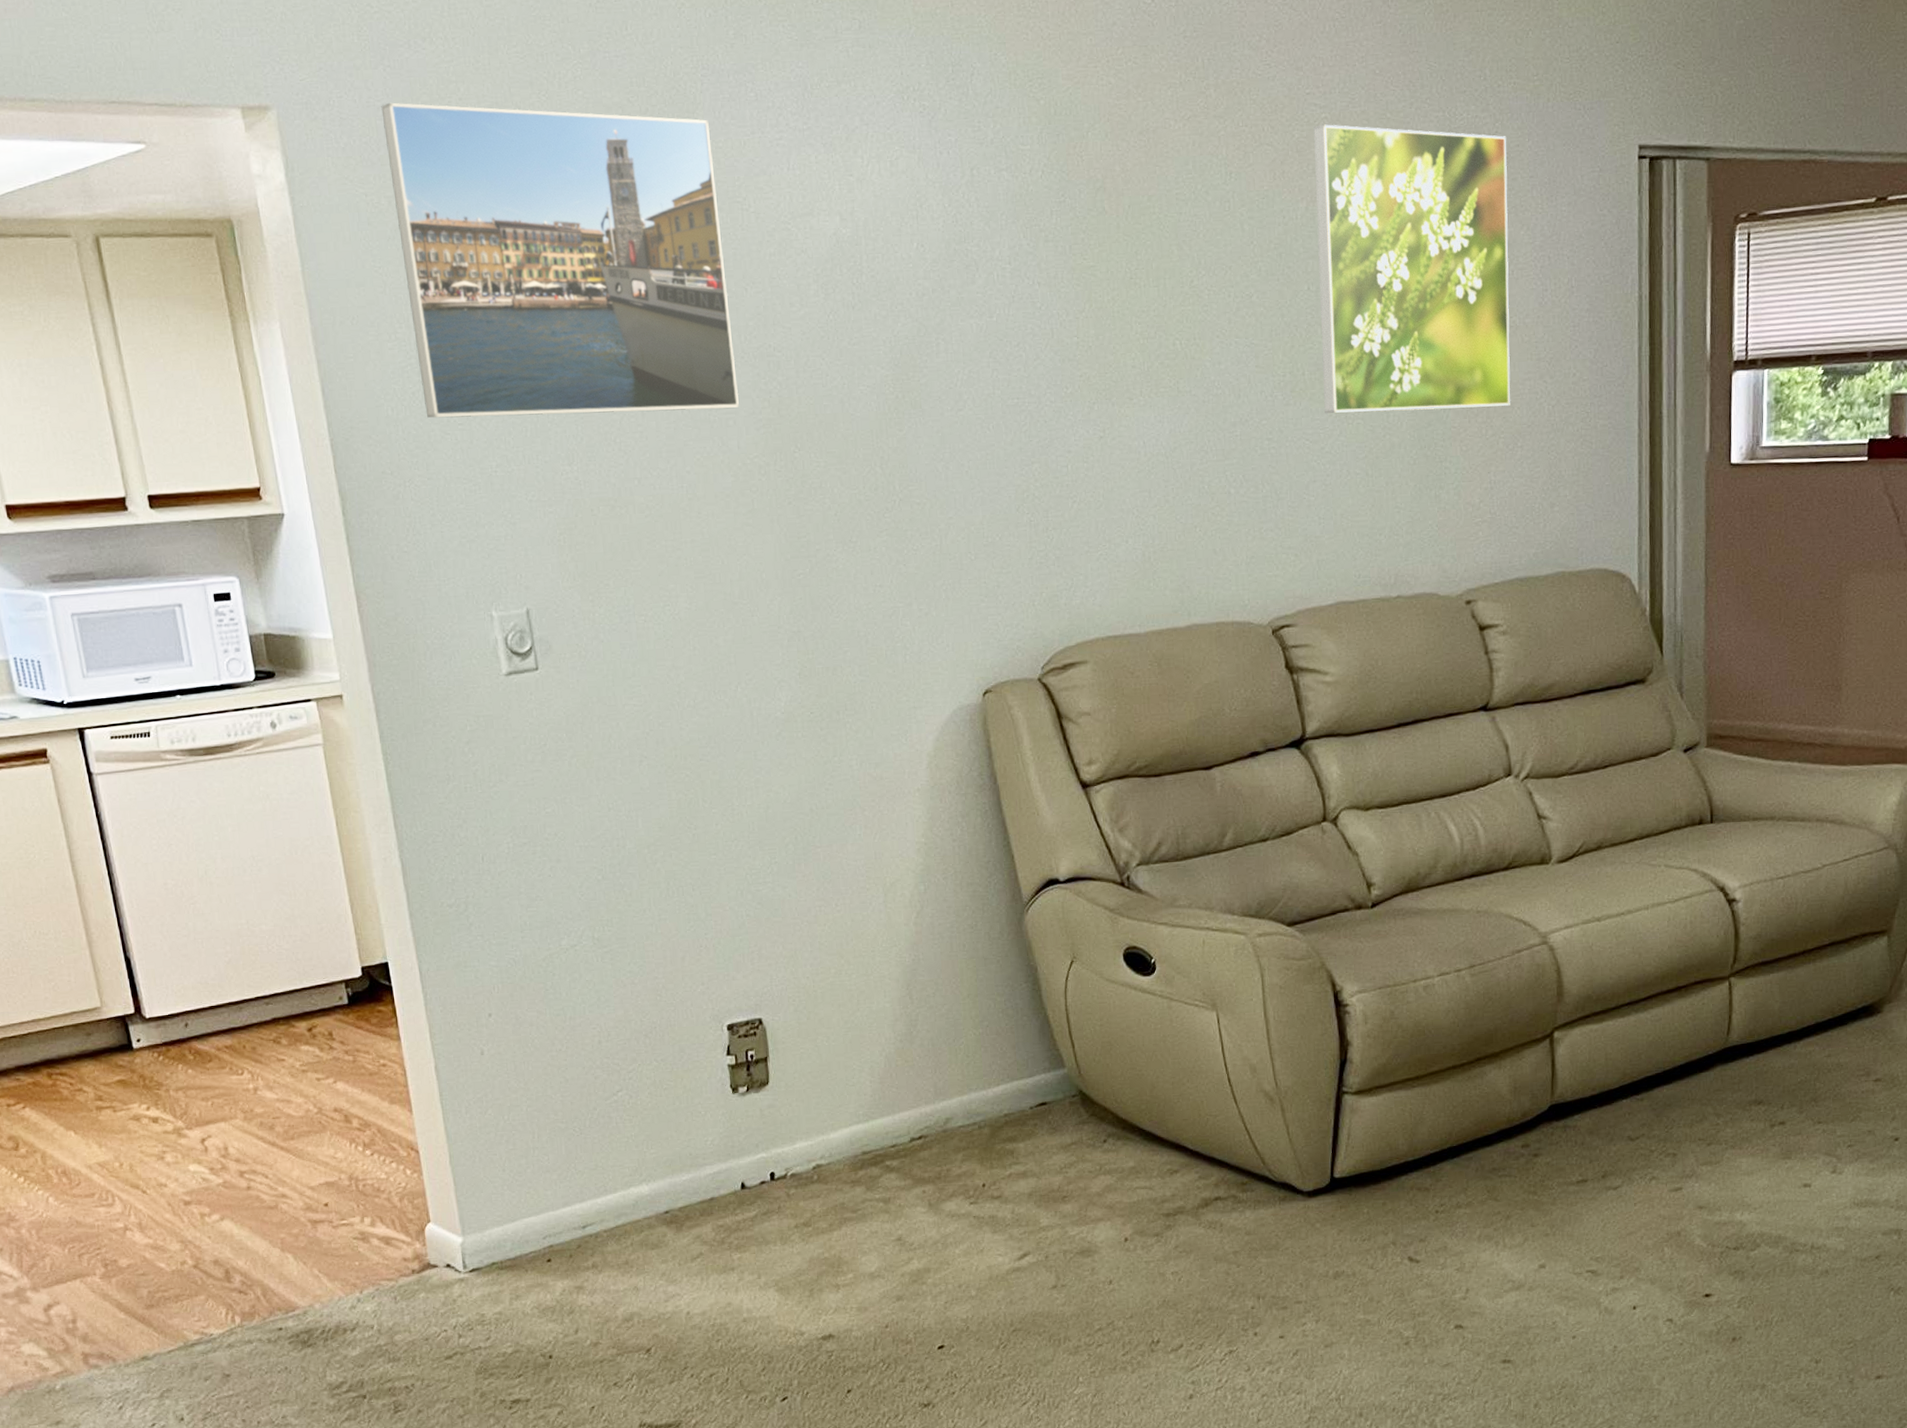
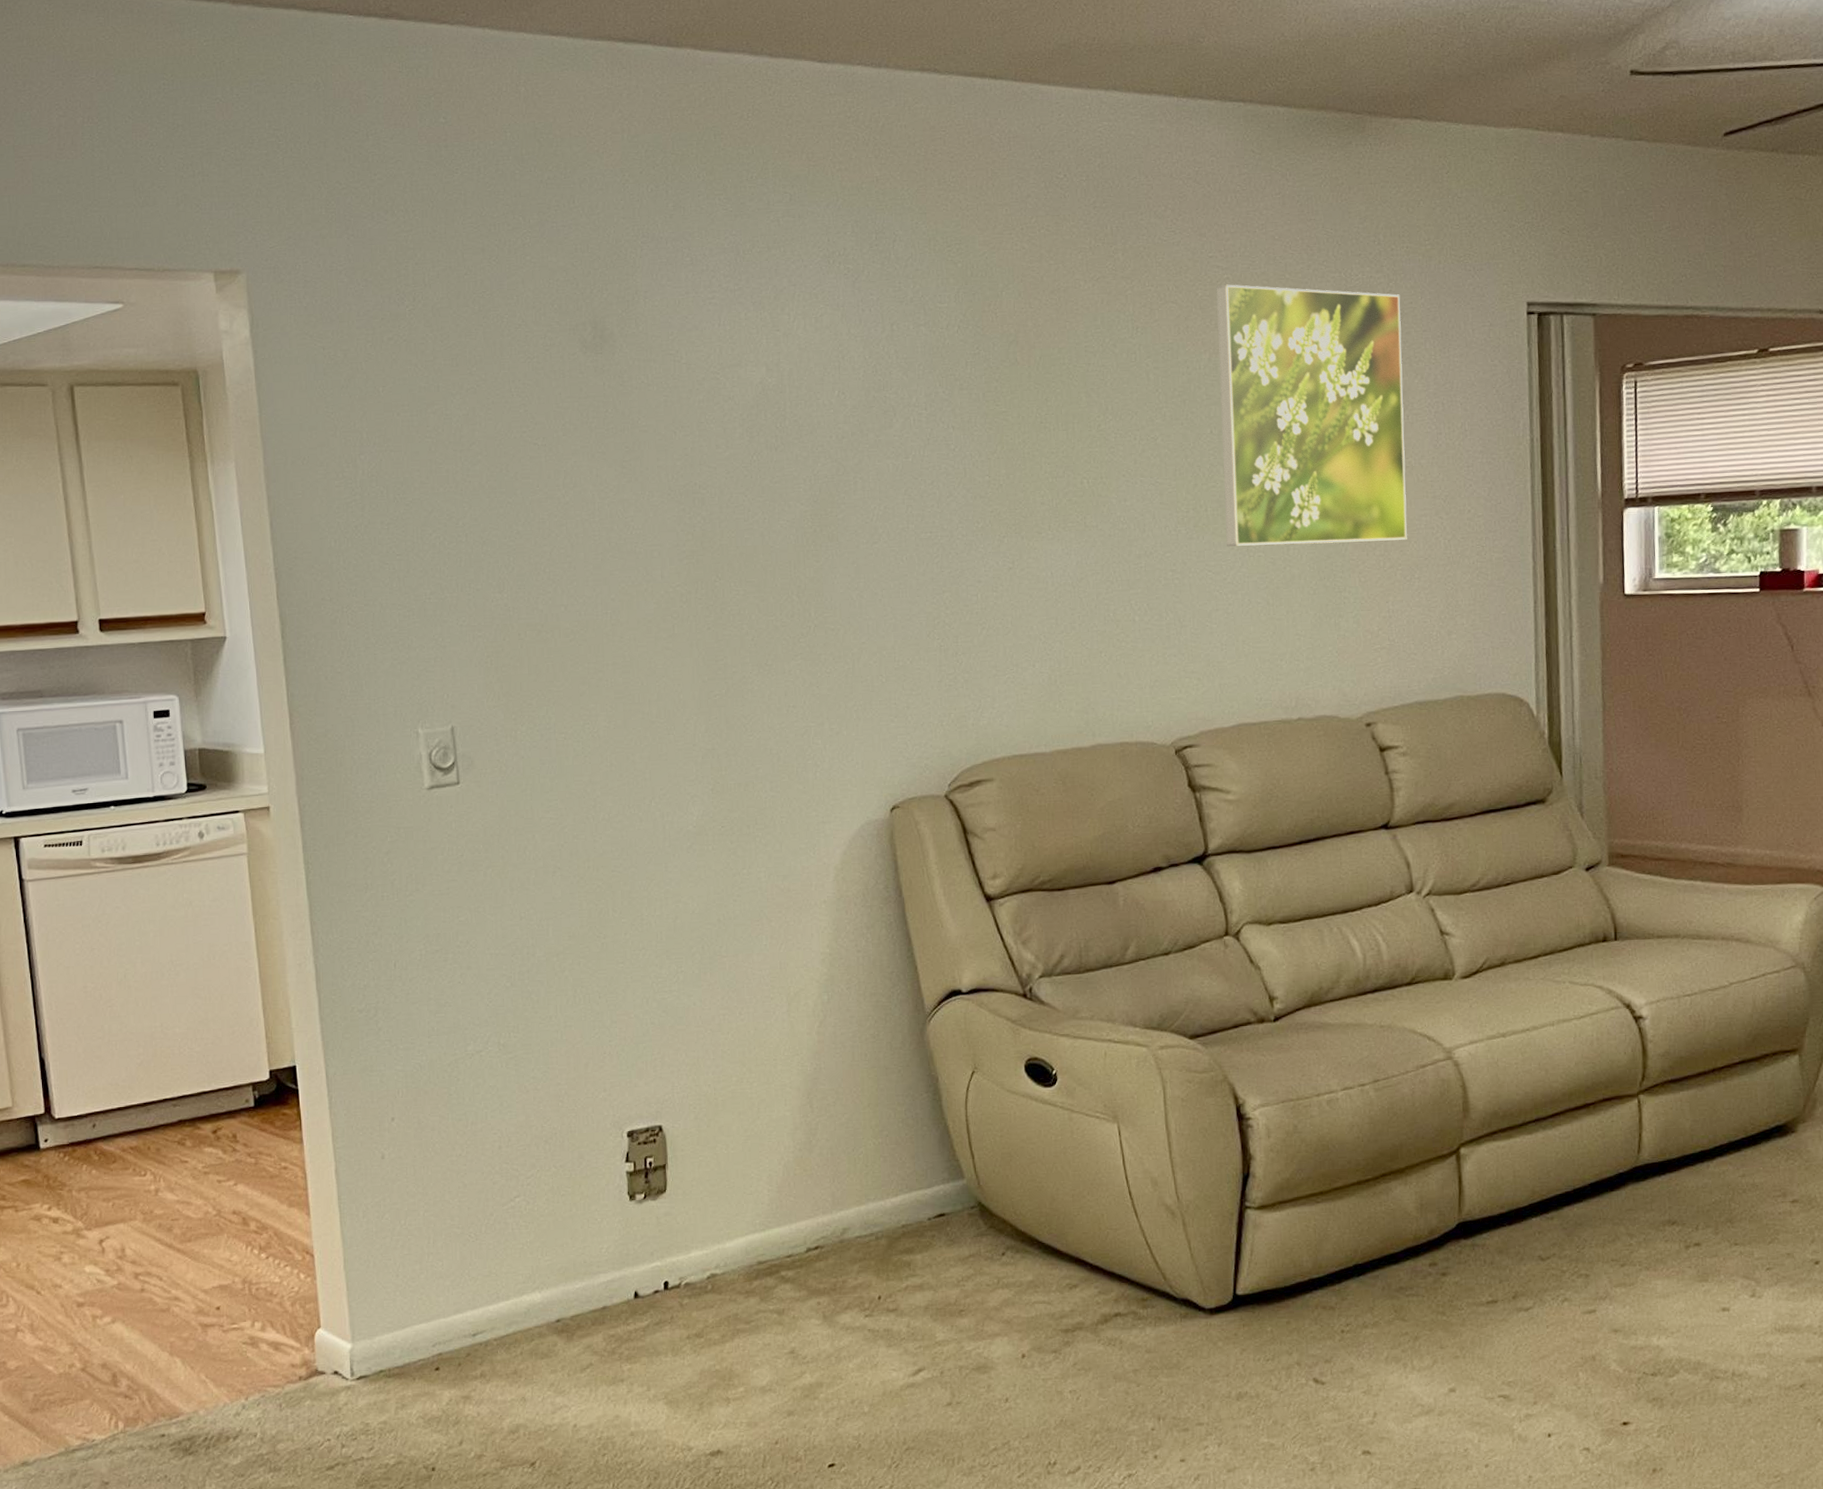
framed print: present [381,102,739,418] -> none [343,267,665,550]

